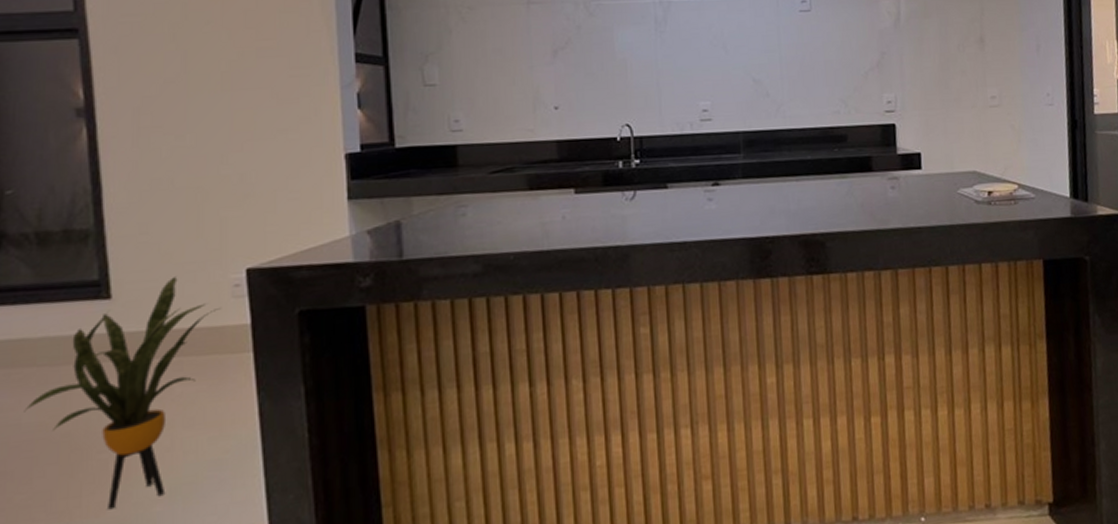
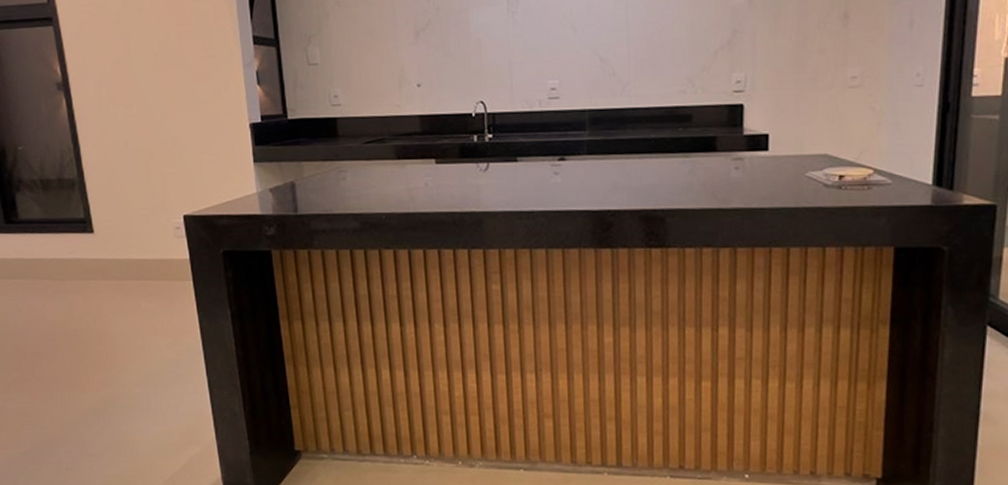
house plant: present [24,275,221,510] -> none [47,218,168,387]

